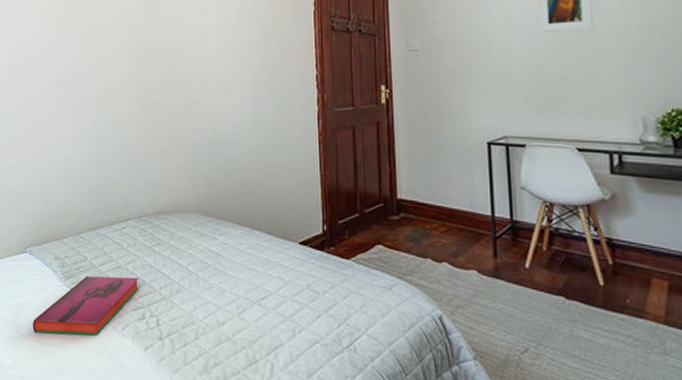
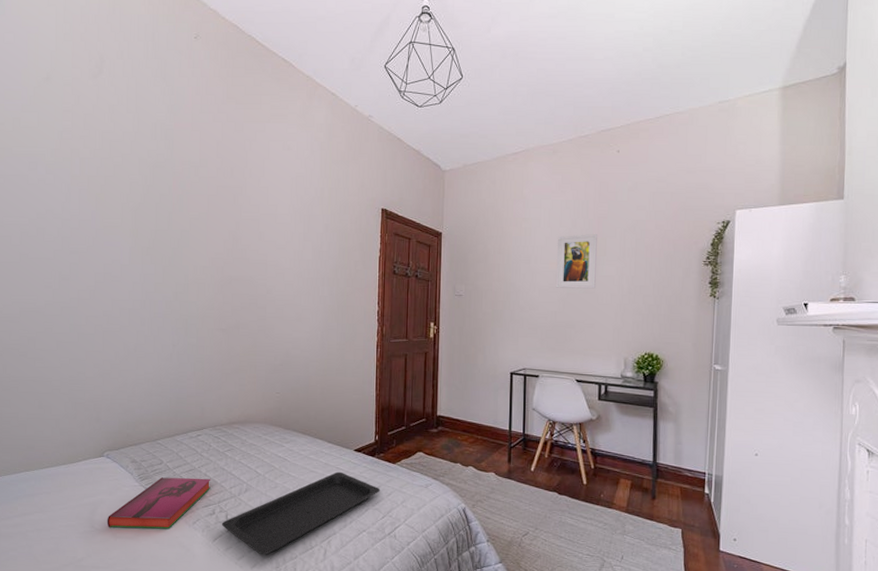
serving tray: none [153,269,334,369] -> present [222,471,381,555]

